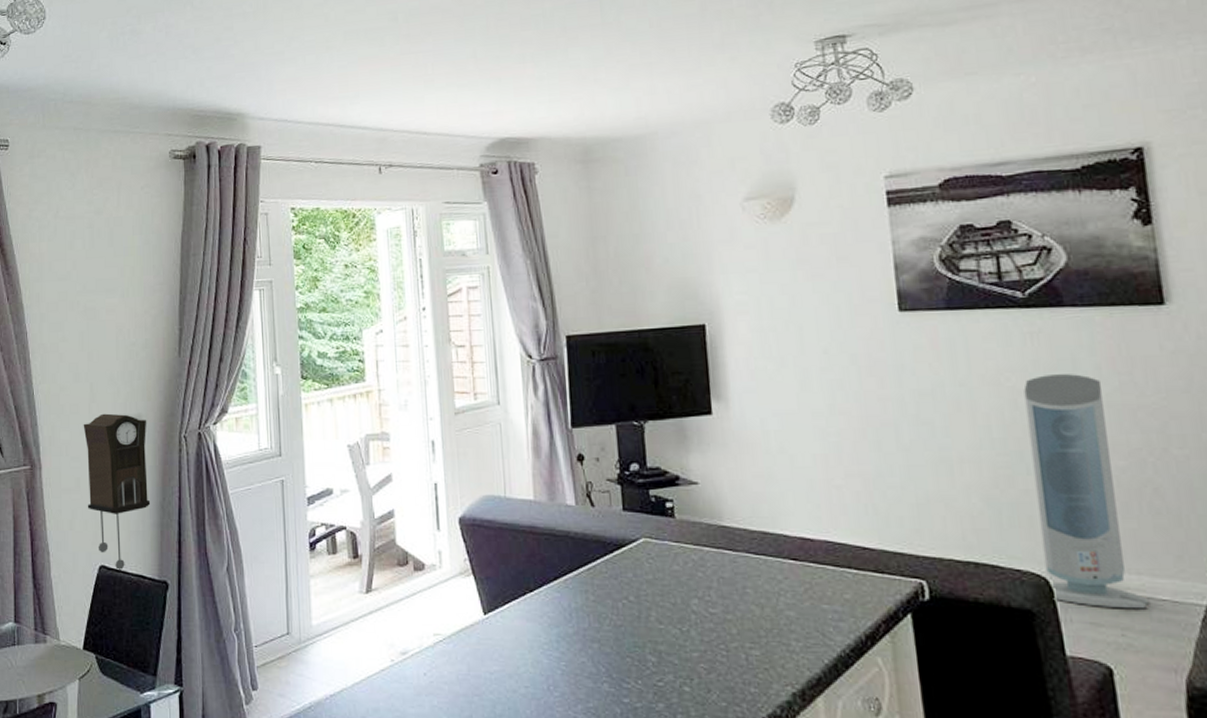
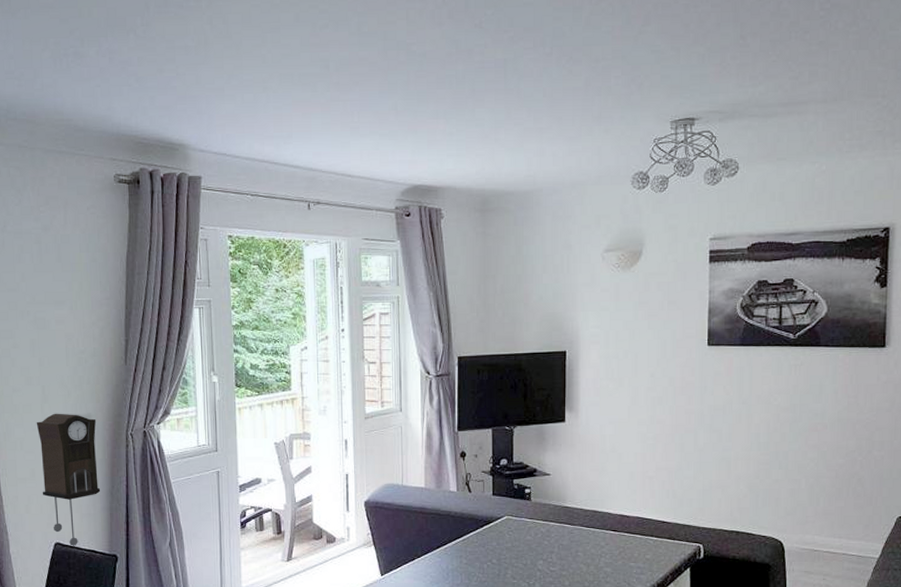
air purifier: present [1023,374,1150,609] -> none [782,396,844,562]

